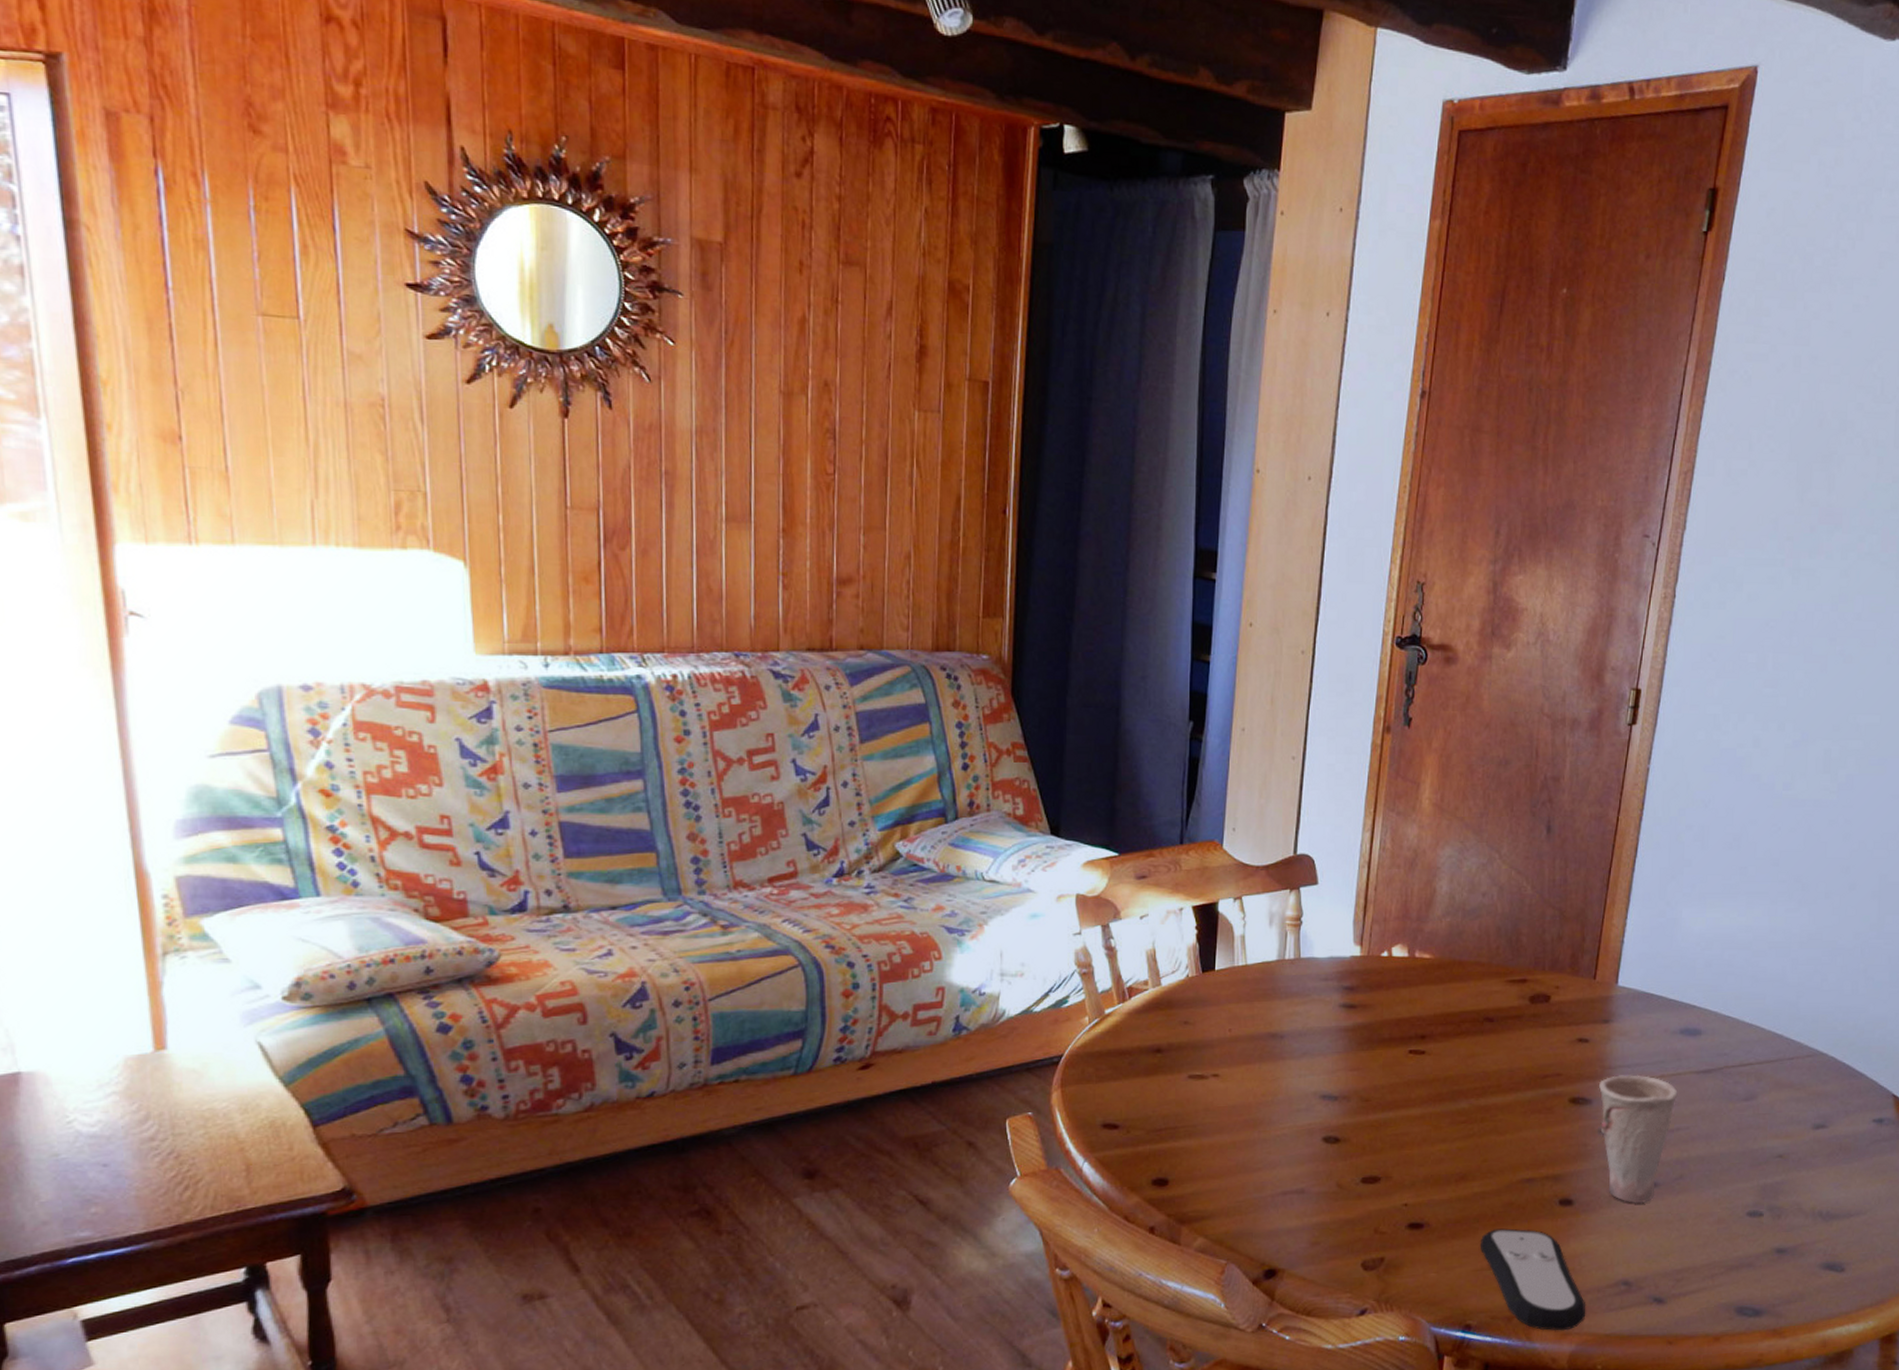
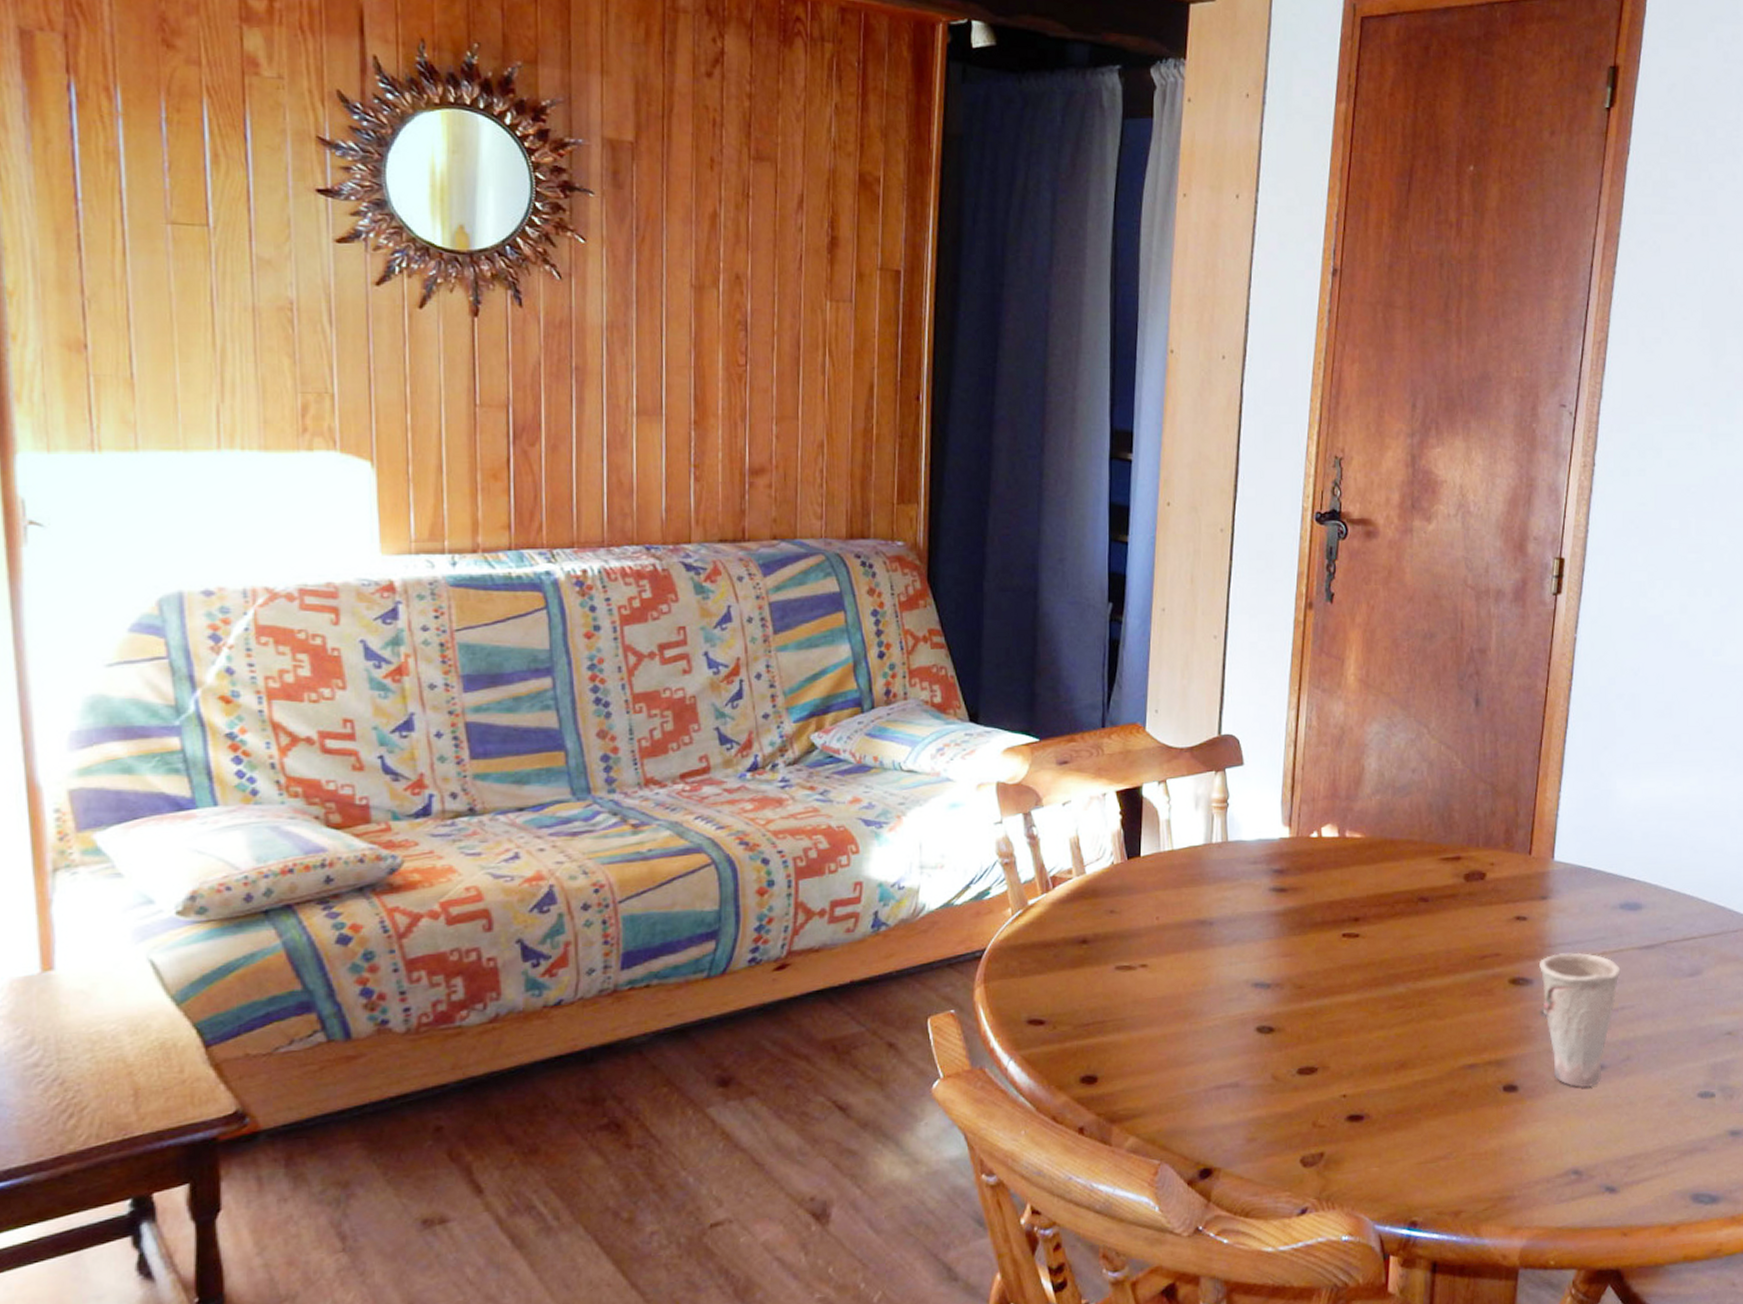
remote control: present [1481,1228,1586,1331] -> none [1424,1118,1536,1225]

